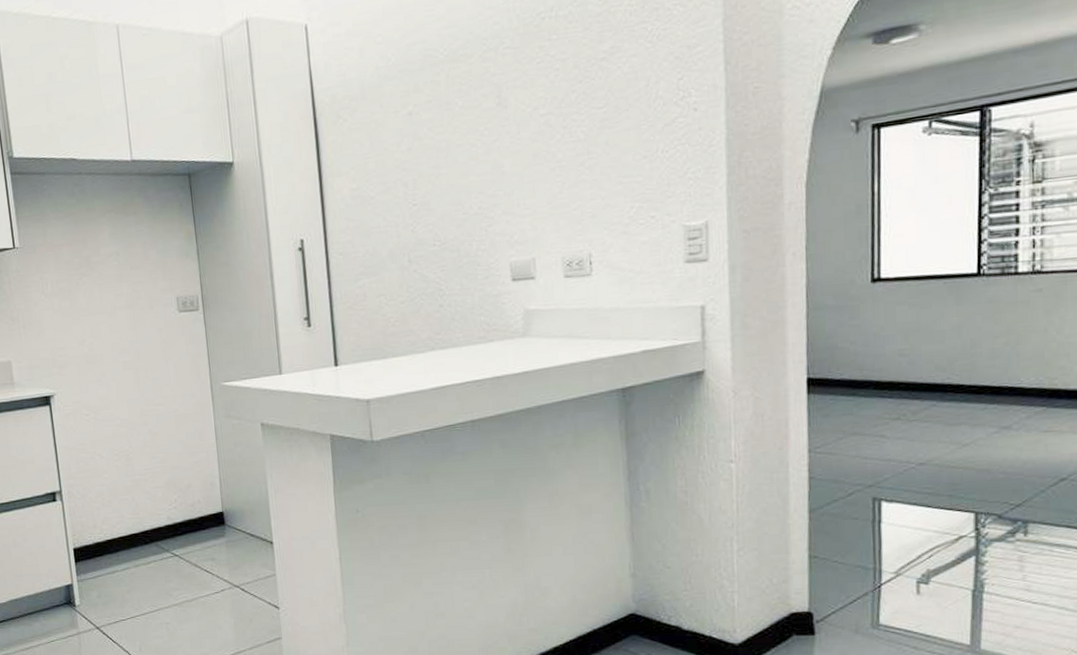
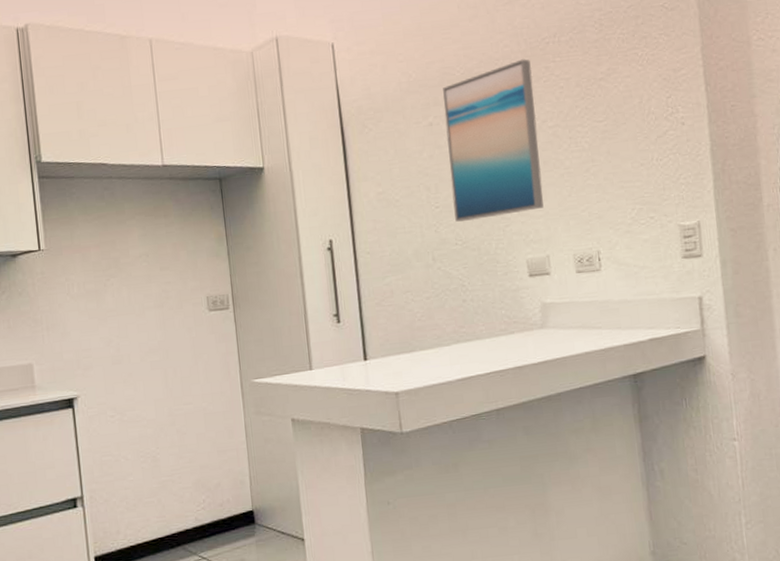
wall art: none [424,37,531,221] -> present [443,59,544,222]

